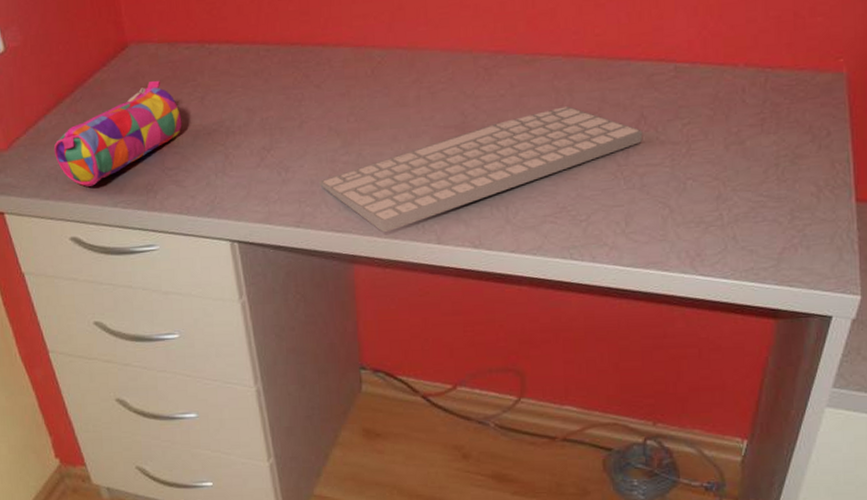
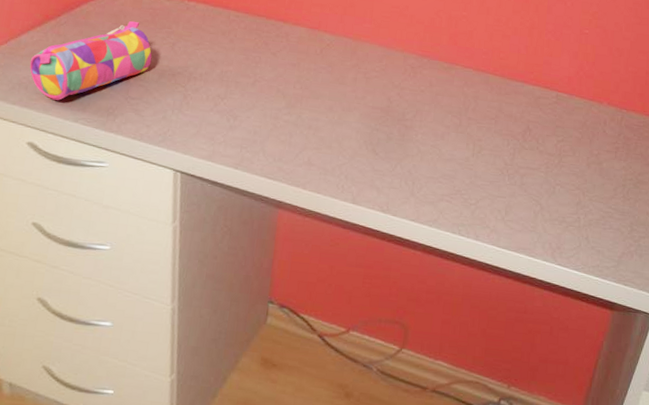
computer keyboard: present [320,106,643,233] -> none [261,109,527,187]

